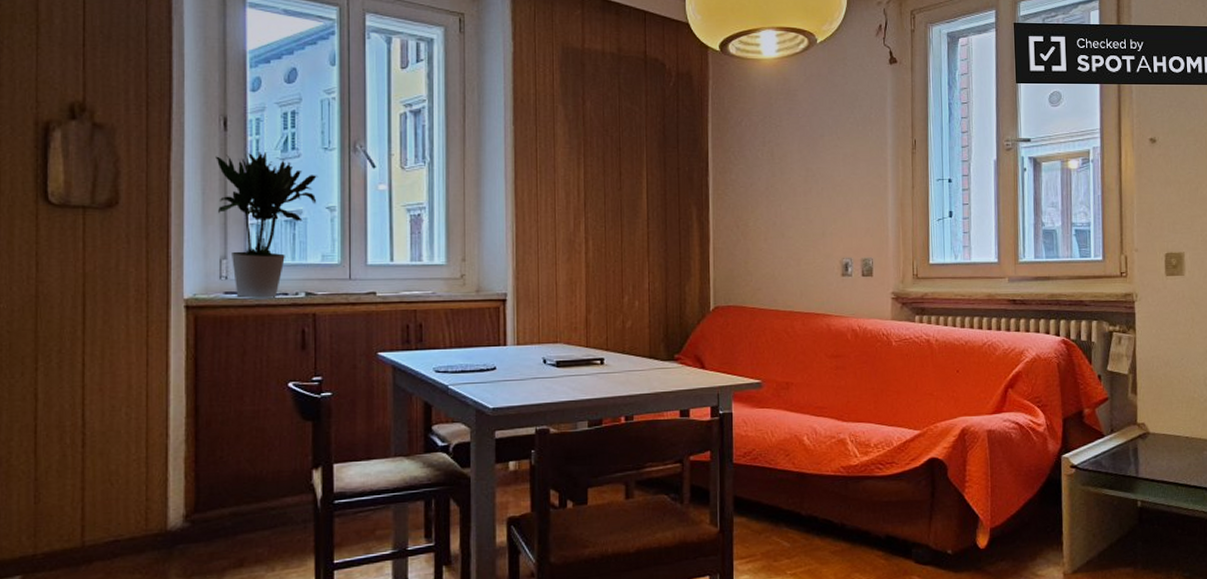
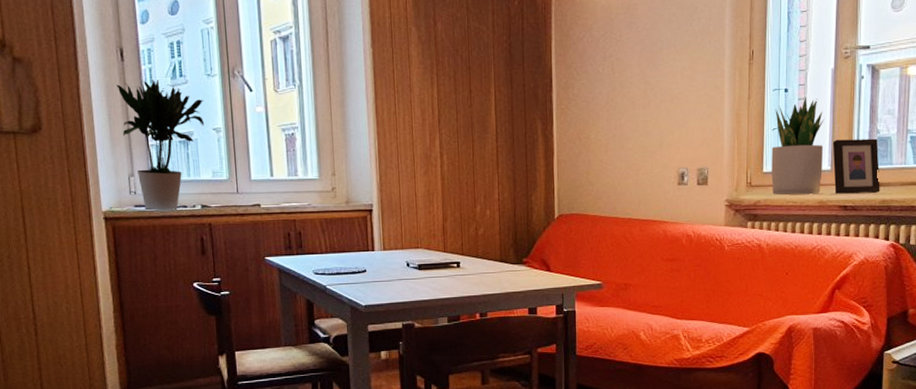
planter: none [937,187,990,288] -> present [771,97,825,195]
picture frame: none [998,231,1048,288] -> present [832,138,880,195]

